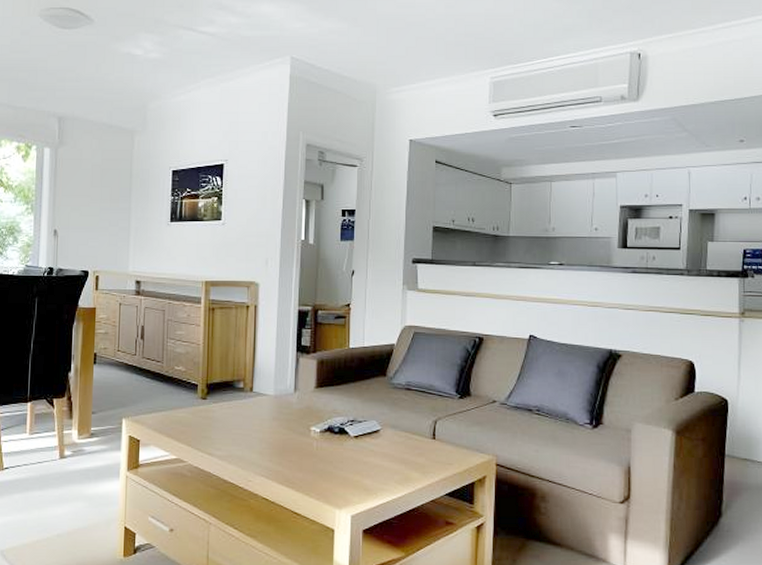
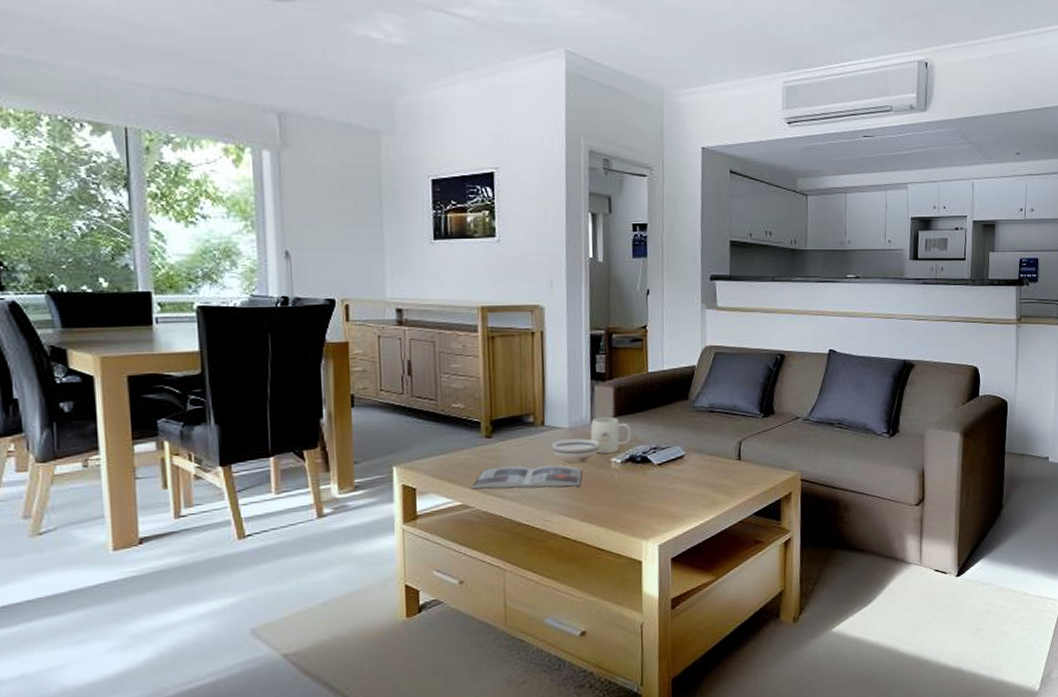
magazine: none [186,427,284,451] -> present [472,465,582,490]
bowl: none [258,406,301,429] -> present [551,438,599,464]
mug: none [293,387,331,422] -> present [590,417,632,454]

